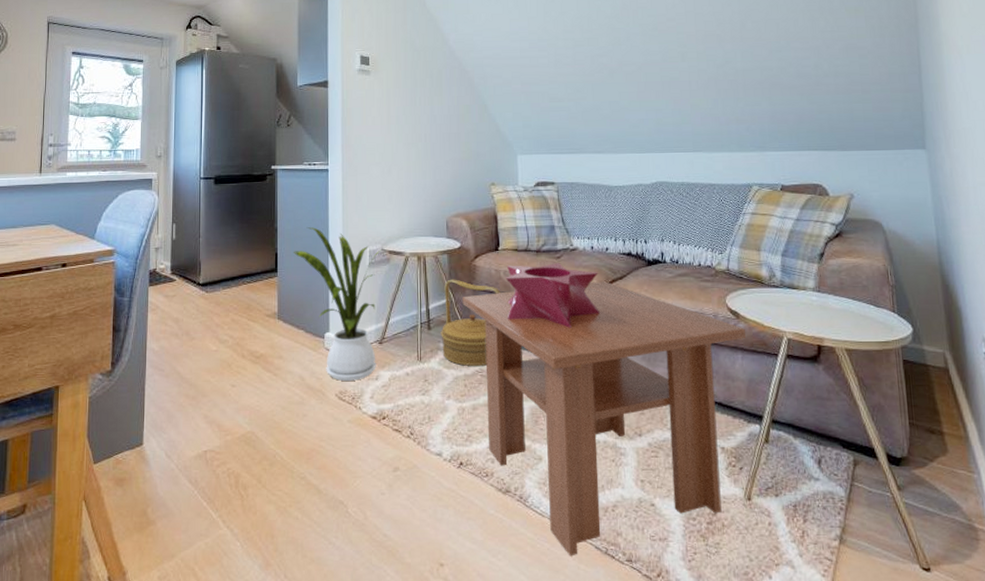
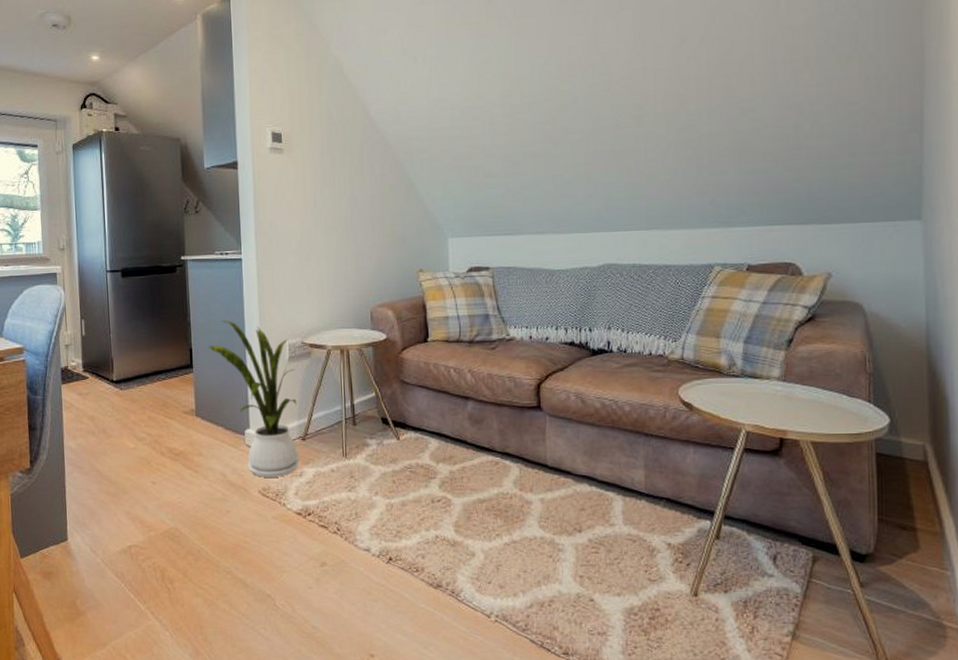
basket: present [441,279,501,366] -> none [366,373,431,462]
coffee table: present [462,281,746,557] -> none [389,373,699,649]
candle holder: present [505,263,601,328] -> none [435,354,539,422]

